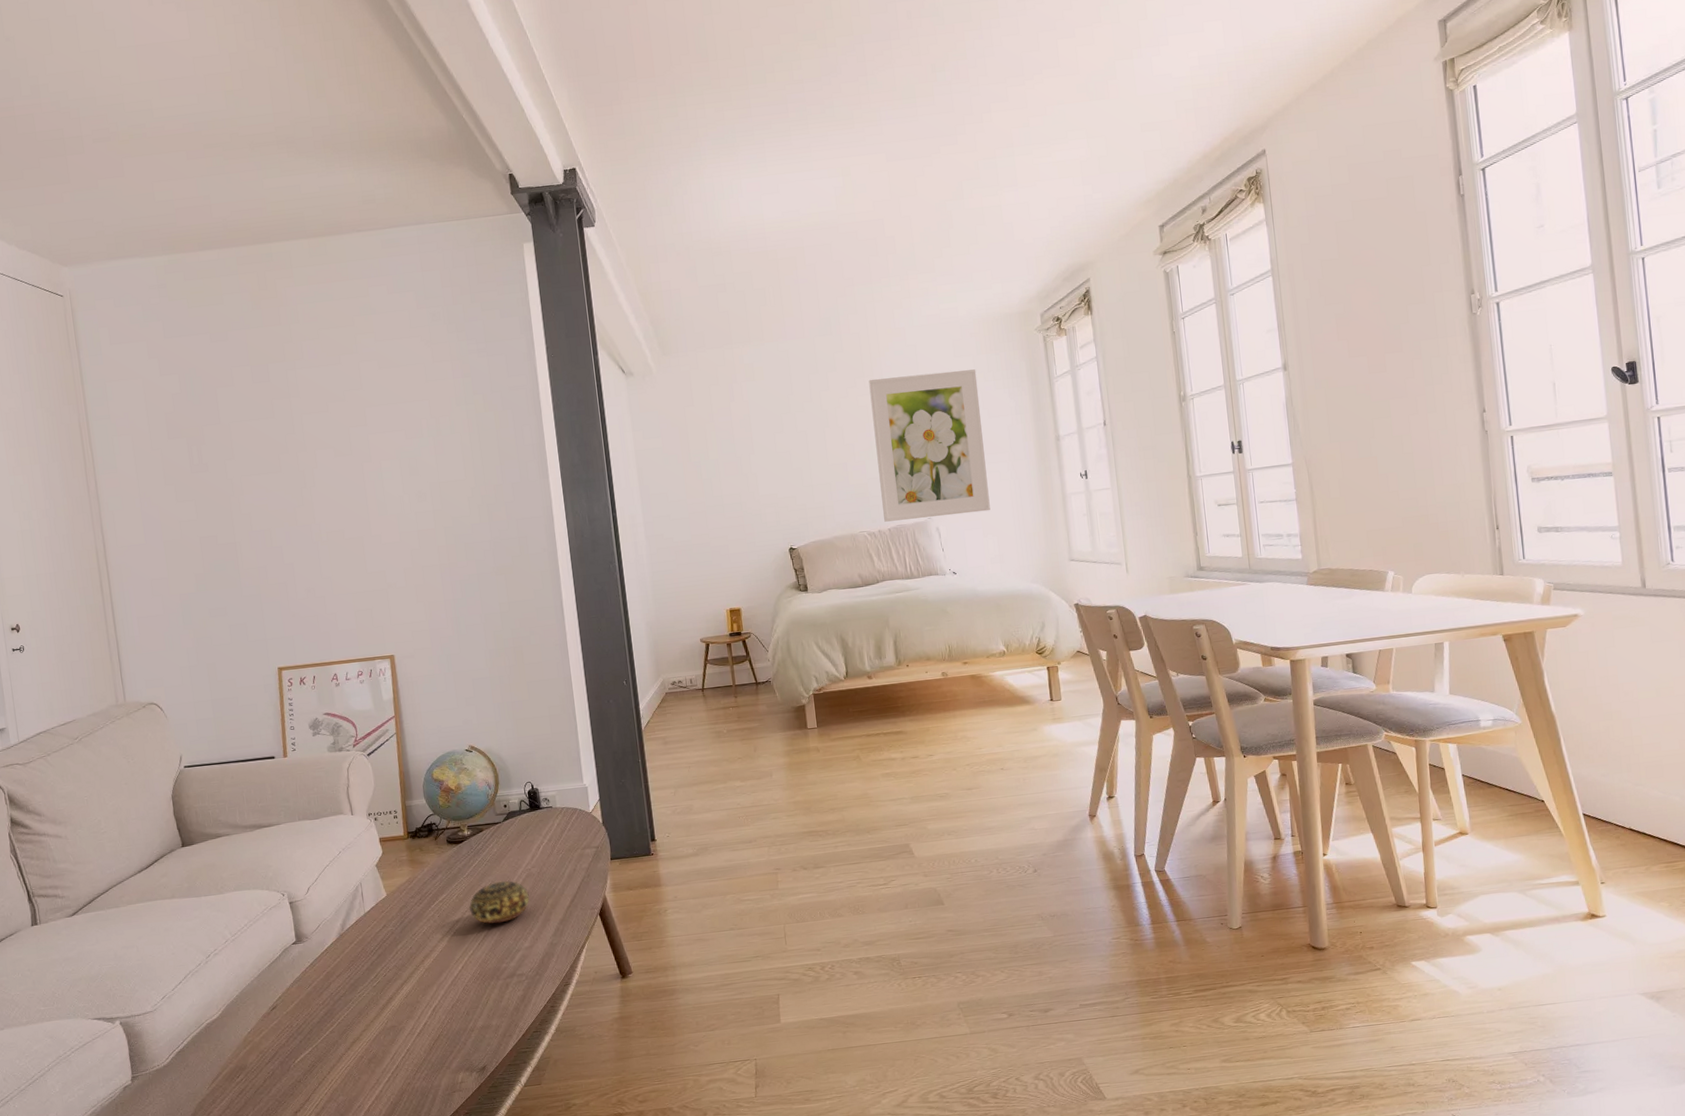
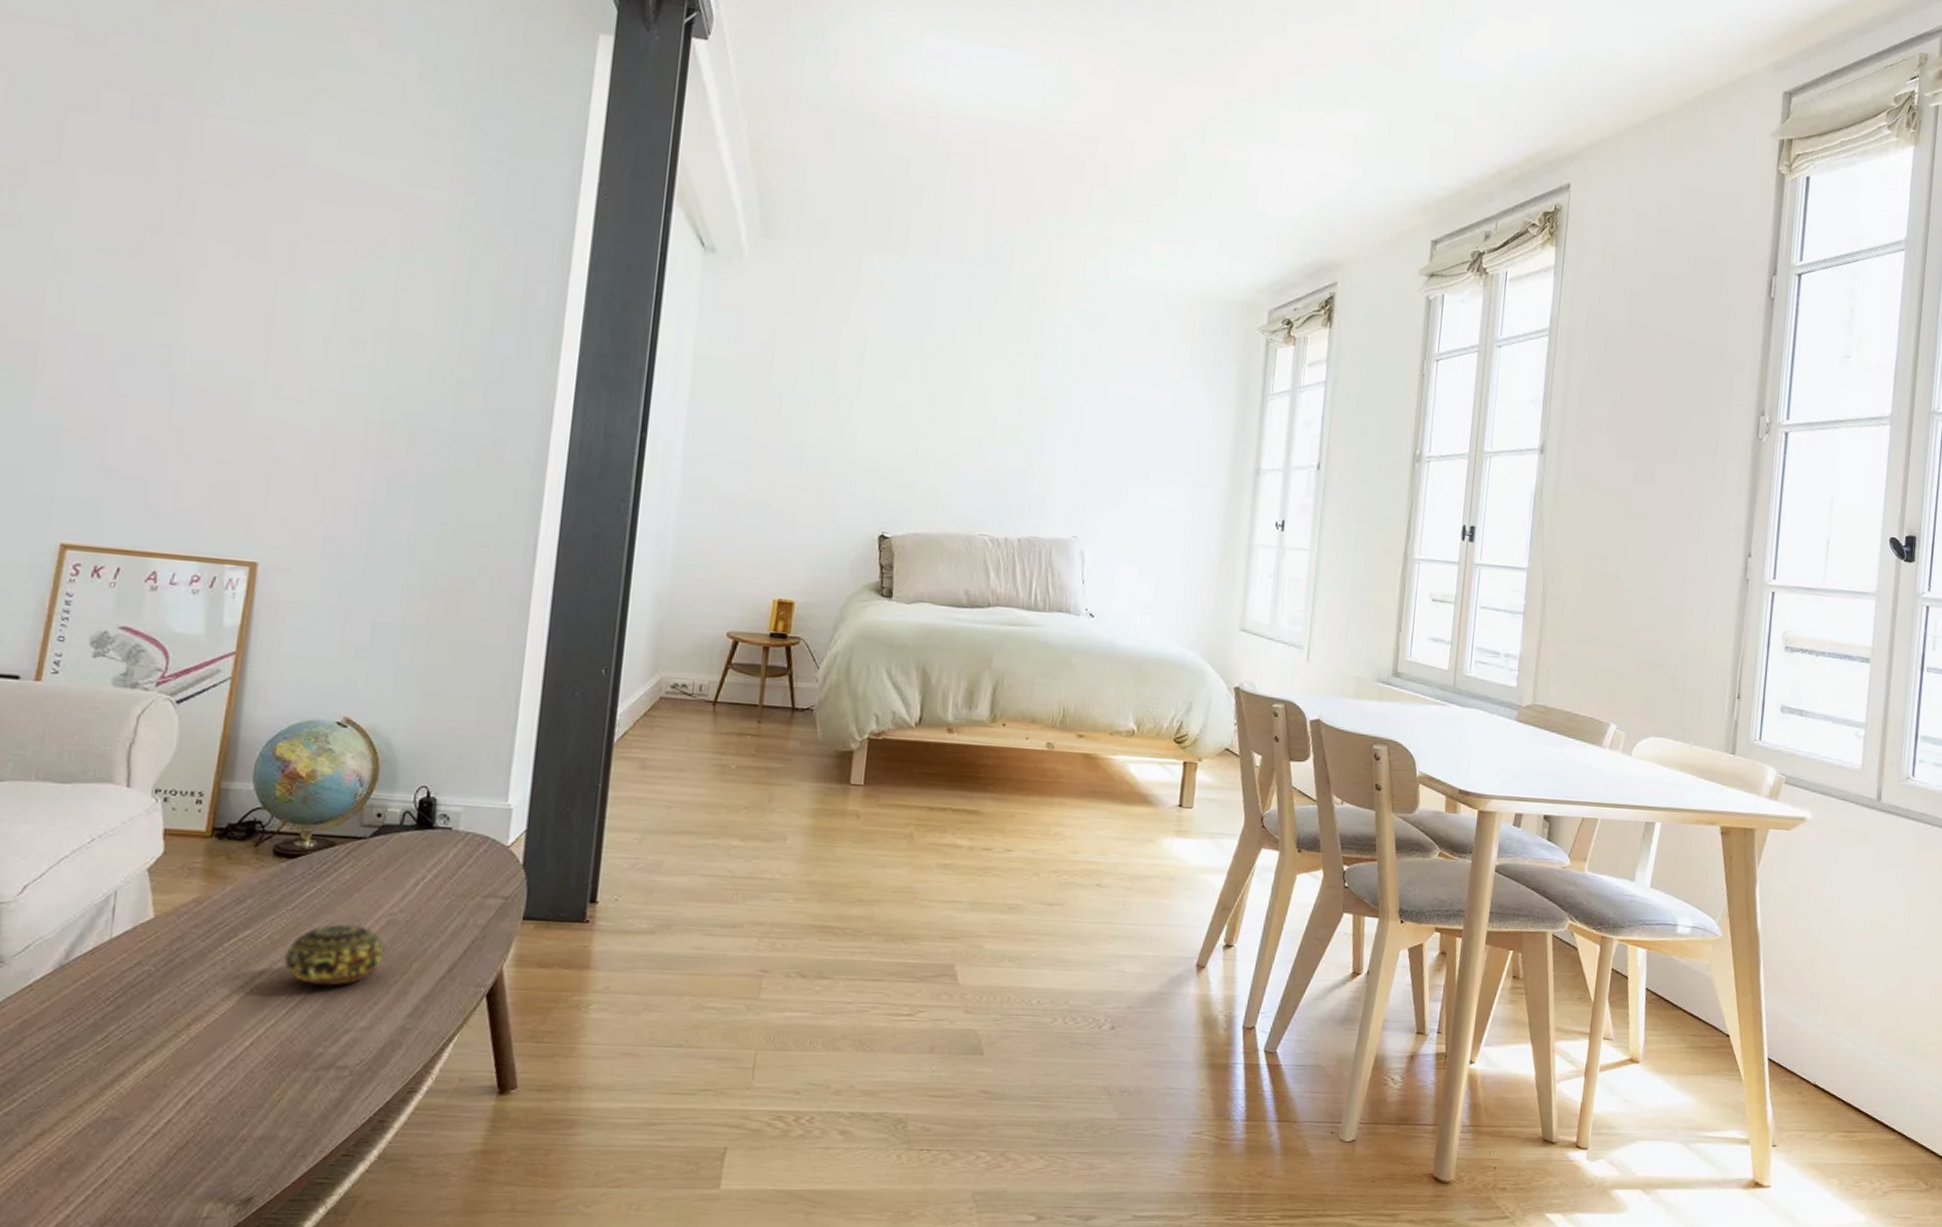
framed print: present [868,369,991,522] -> none [1015,338,1175,545]

